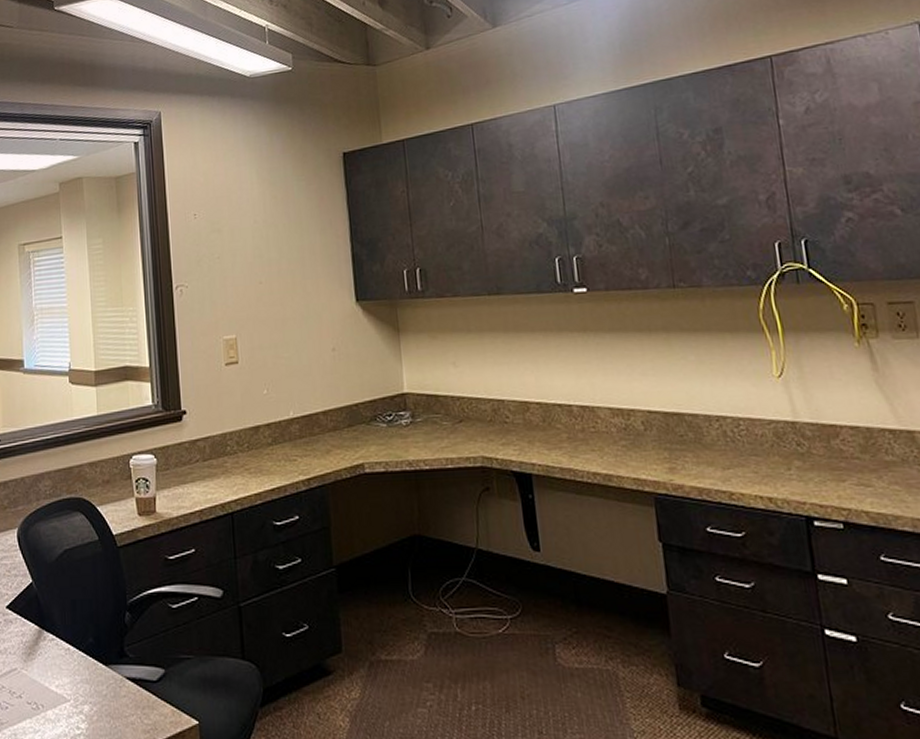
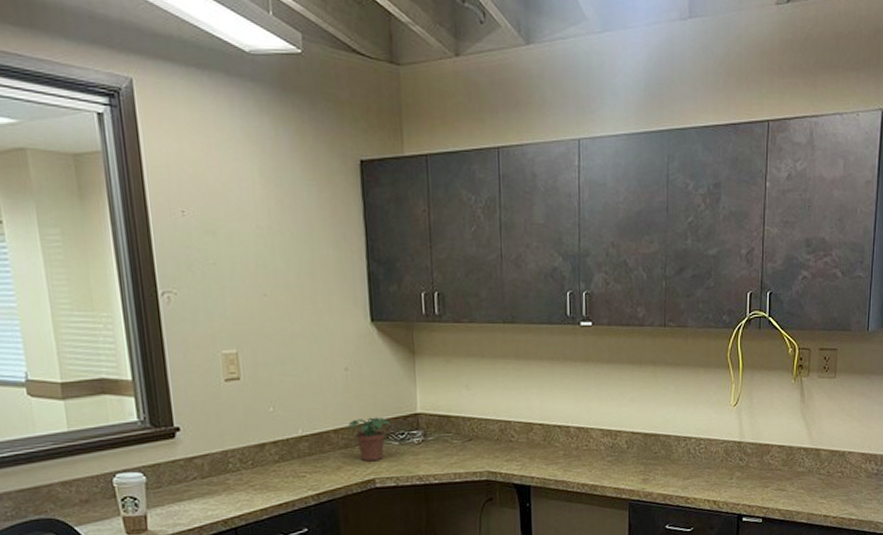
potted plant: none [336,397,377,445] -> present [348,417,390,462]

